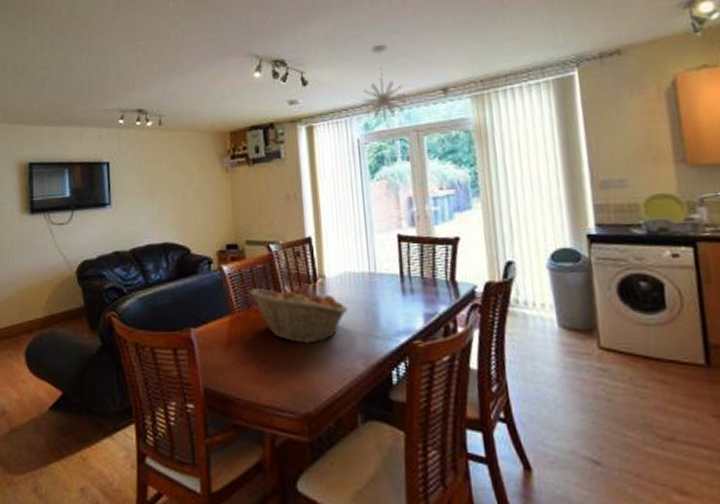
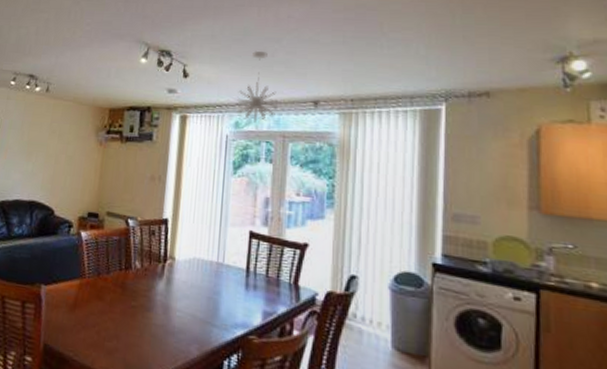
fruit basket: present [250,288,348,344] -> none [102,258,191,321]

